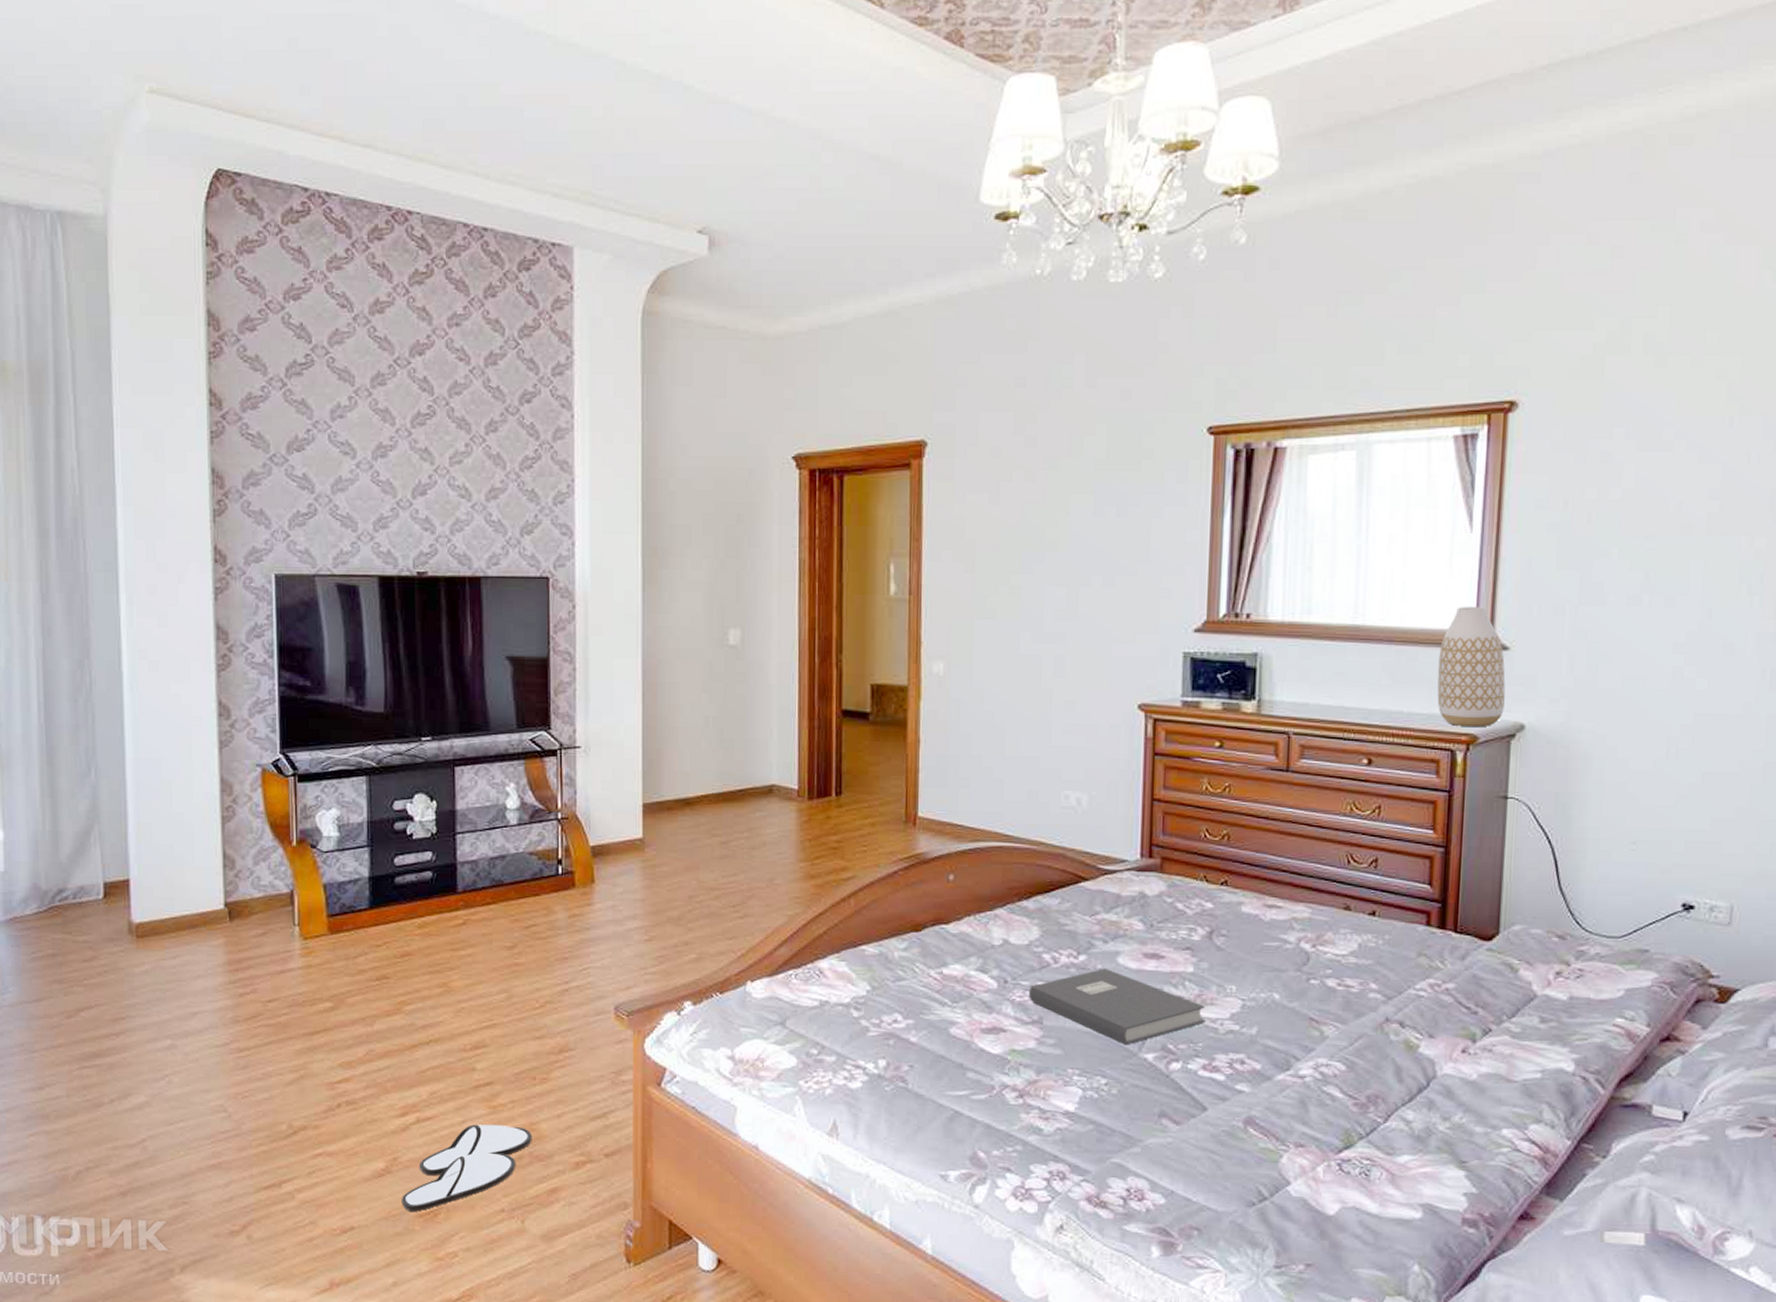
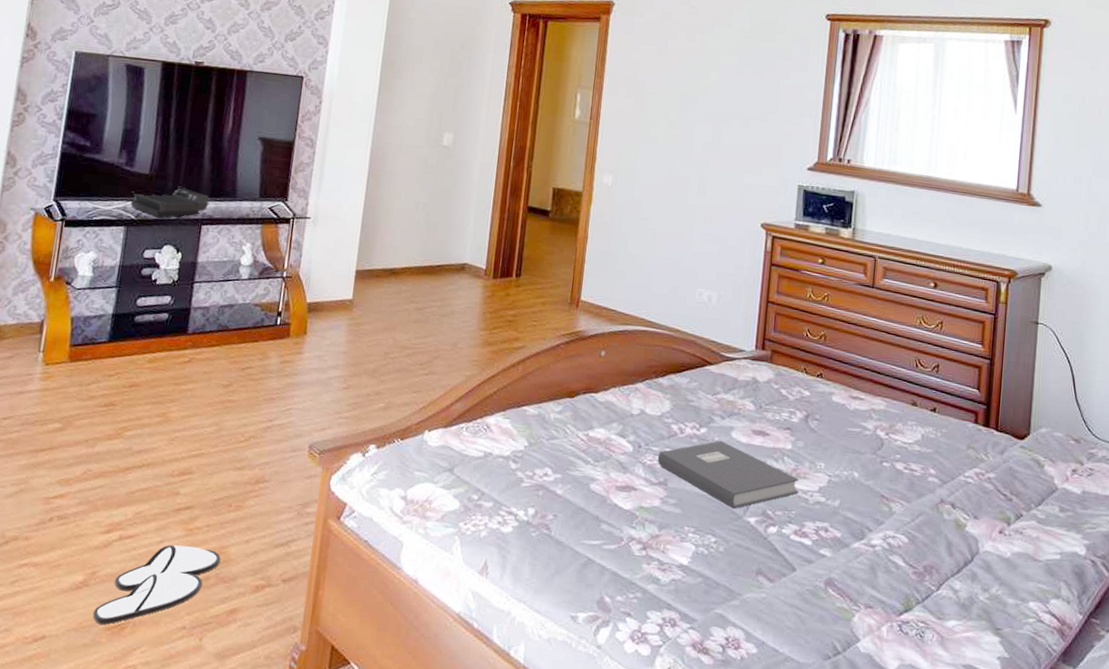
video game console: none [365,723,460,763] -> present [128,186,209,218]
vase: present [1437,607,1506,728] -> none [987,169,1039,265]

